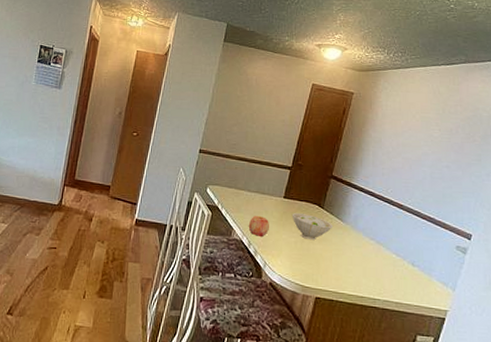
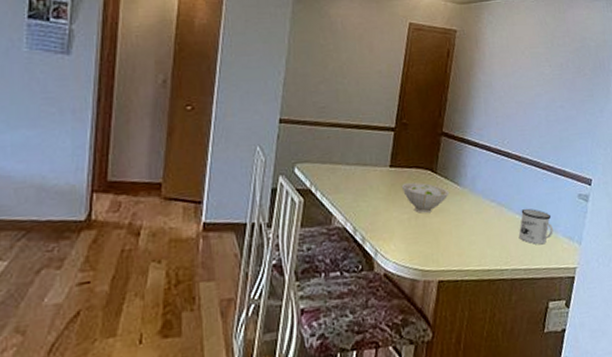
apple: present [248,215,269,237] -> none [351,192,377,219]
mug: none [393,250,428,285] -> present [518,208,554,245]

